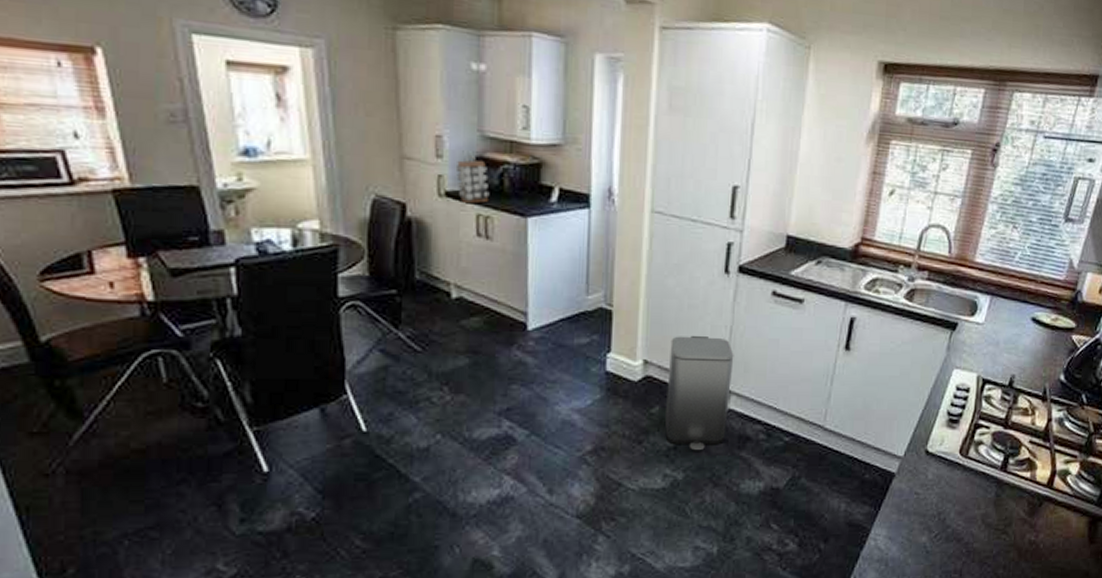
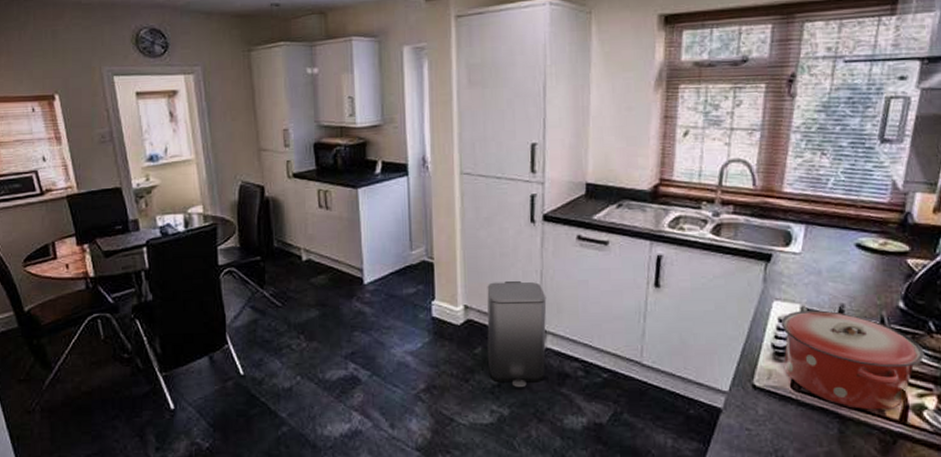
spice rack: present [455,156,490,204] -> none [299,142,327,182]
casserole: none [955,380,1075,477] -> present [780,310,925,412]

